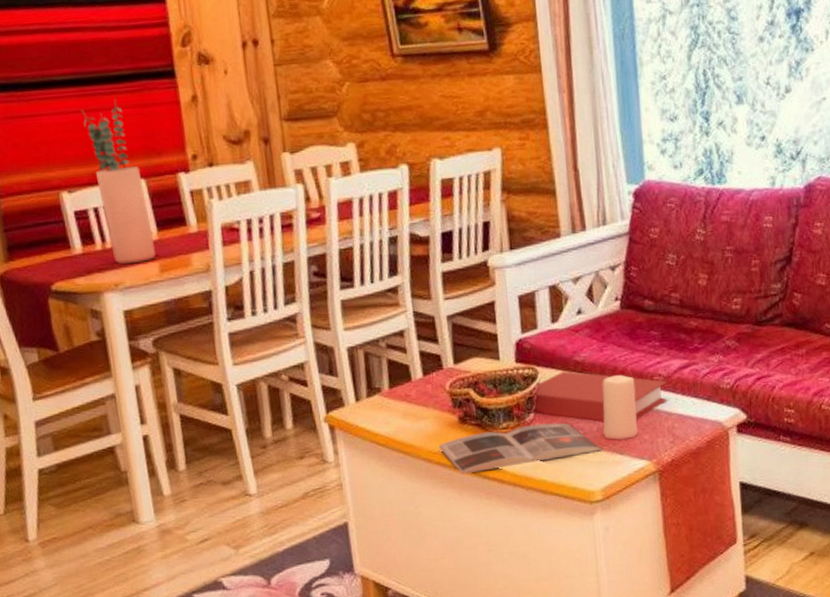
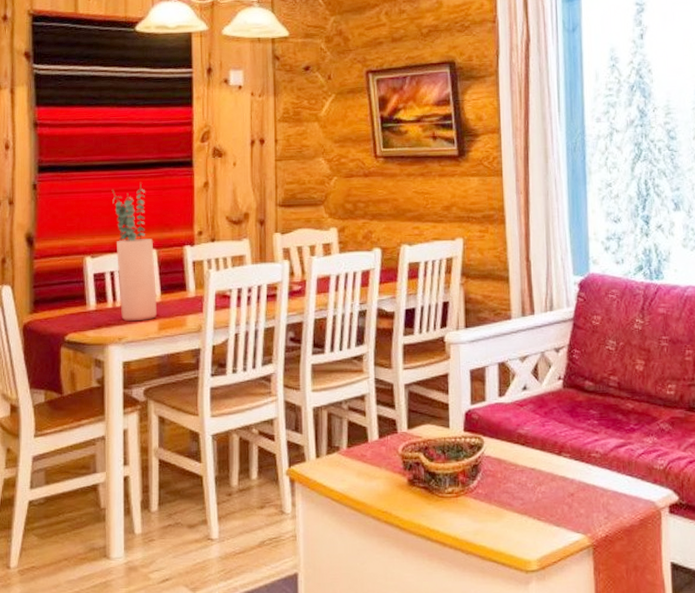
magazine: present [438,422,602,474] -> none [387,491,540,535]
book: present [528,371,668,423] -> none [472,443,604,494]
candle: present [602,374,639,440] -> none [541,449,575,512]

